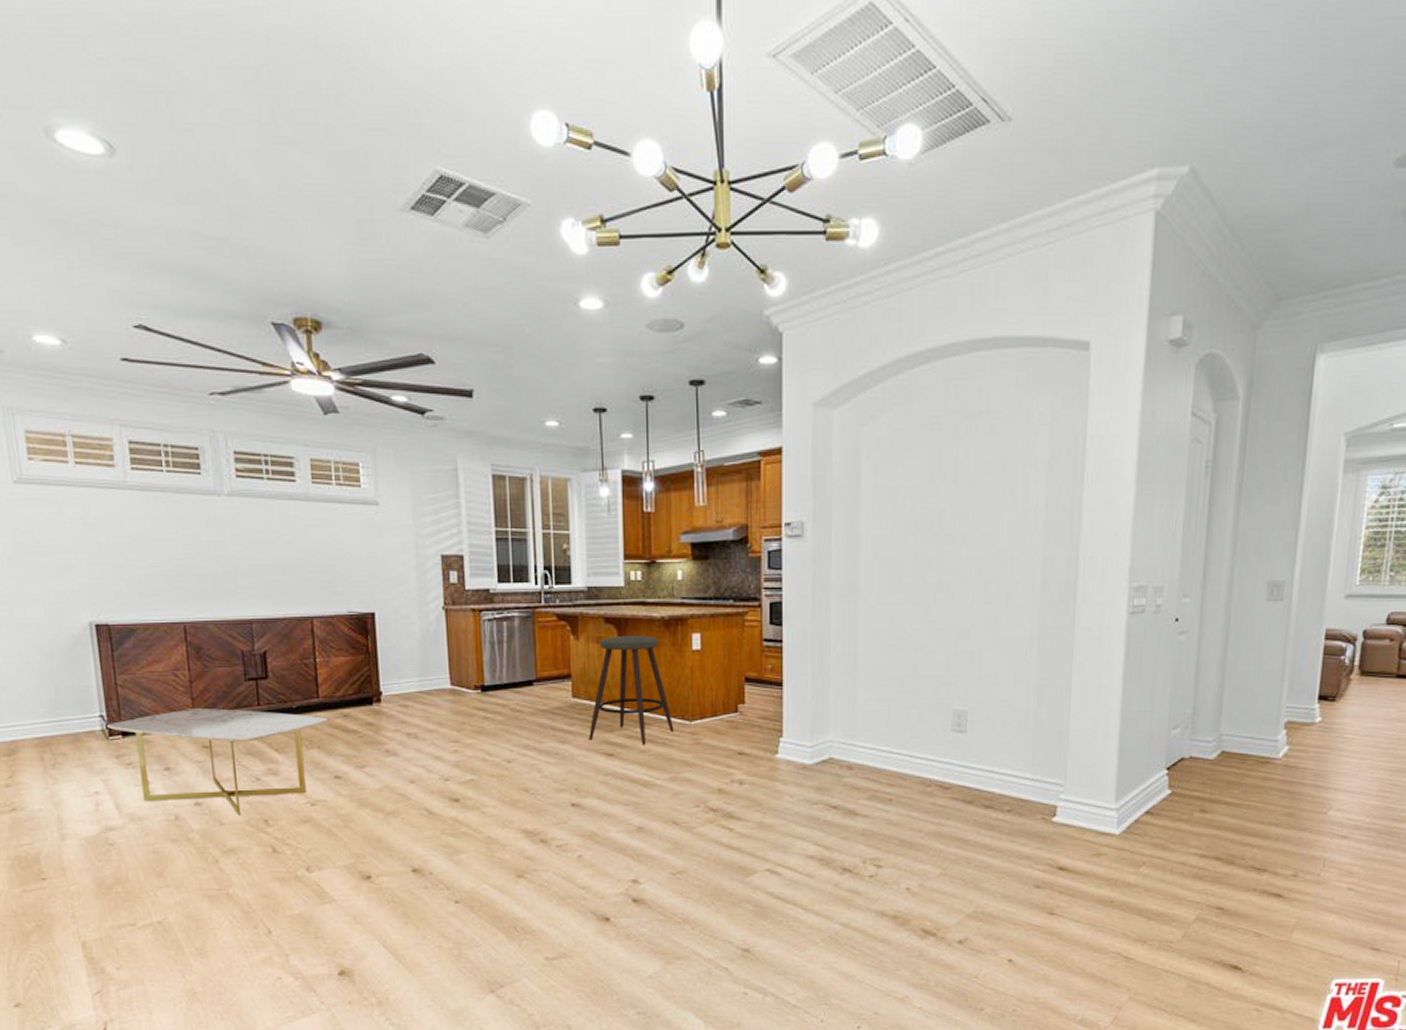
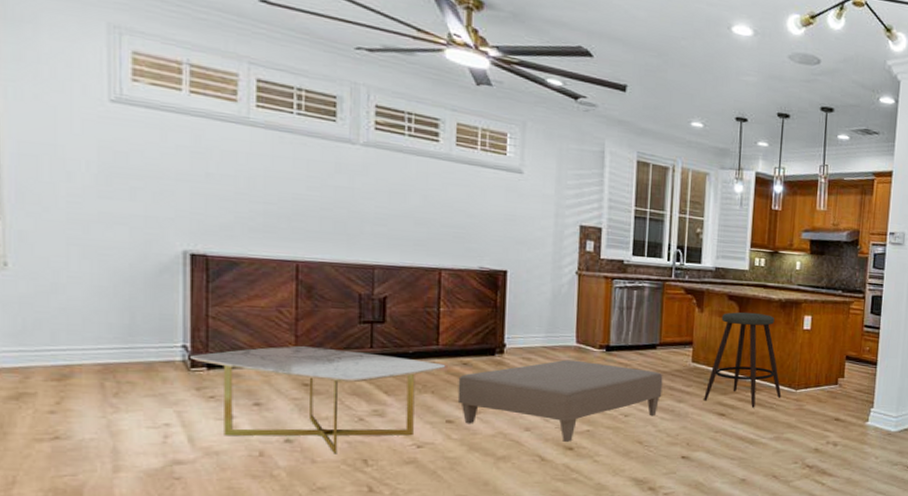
ottoman: none [341,704,544,793] -> present [457,359,663,442]

